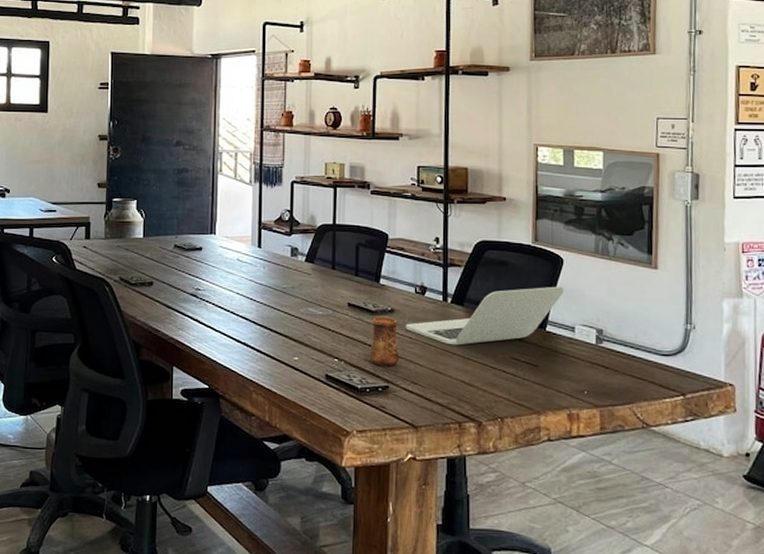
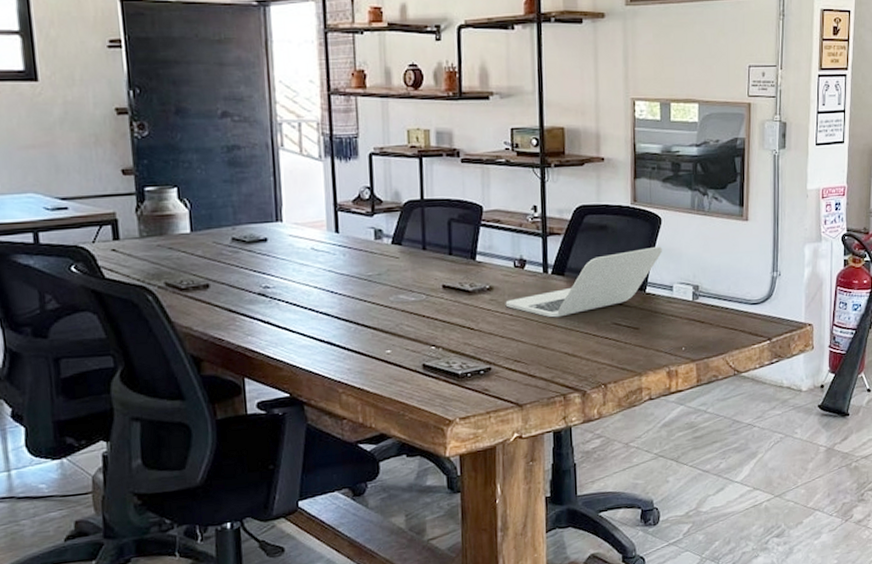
cup: present [369,317,399,366] -> none [468,296,500,348]

